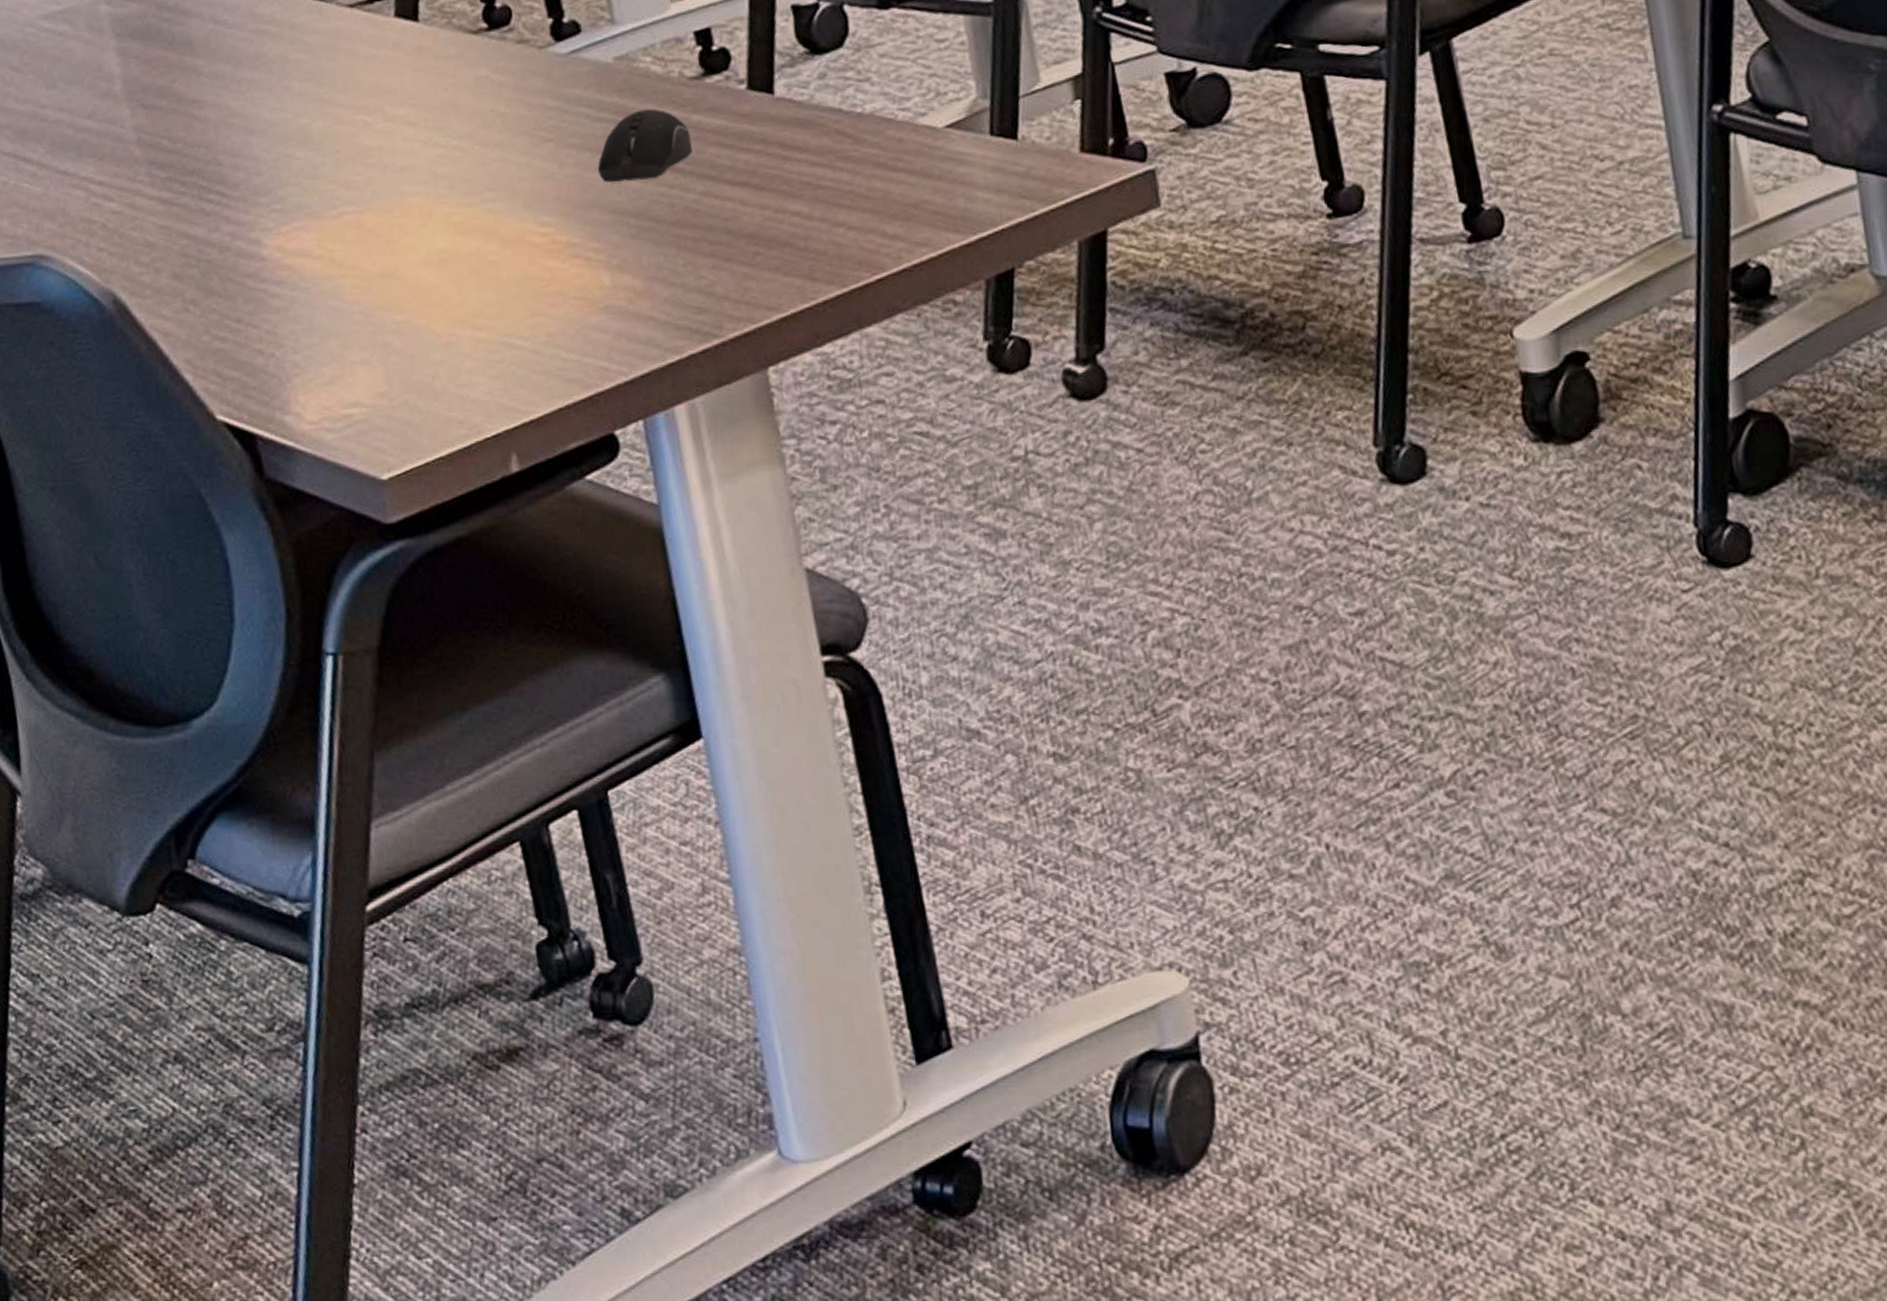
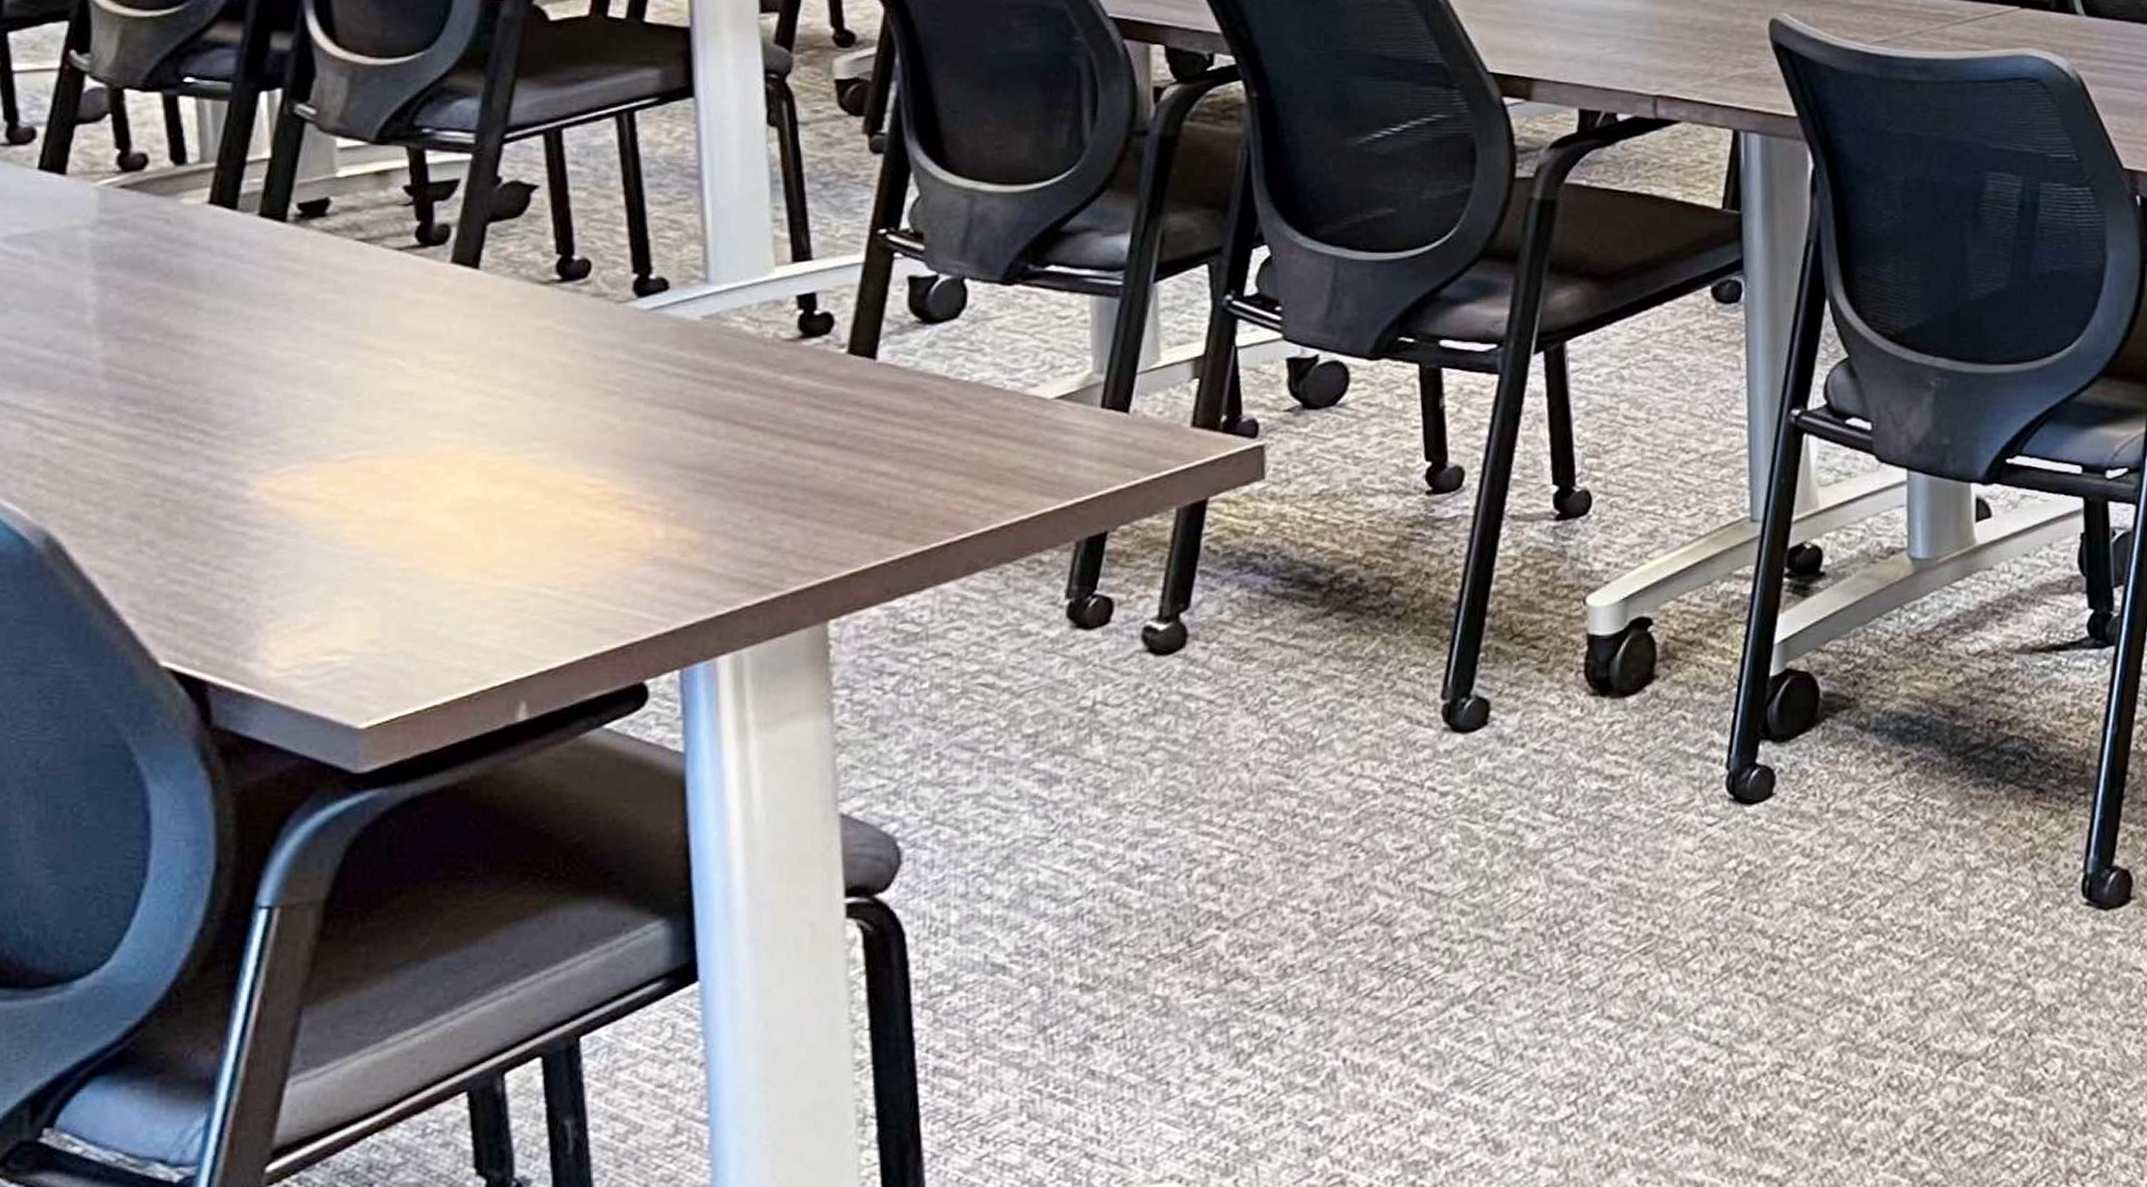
computer mouse: present [598,109,692,182] -> none [667,367,777,437]

